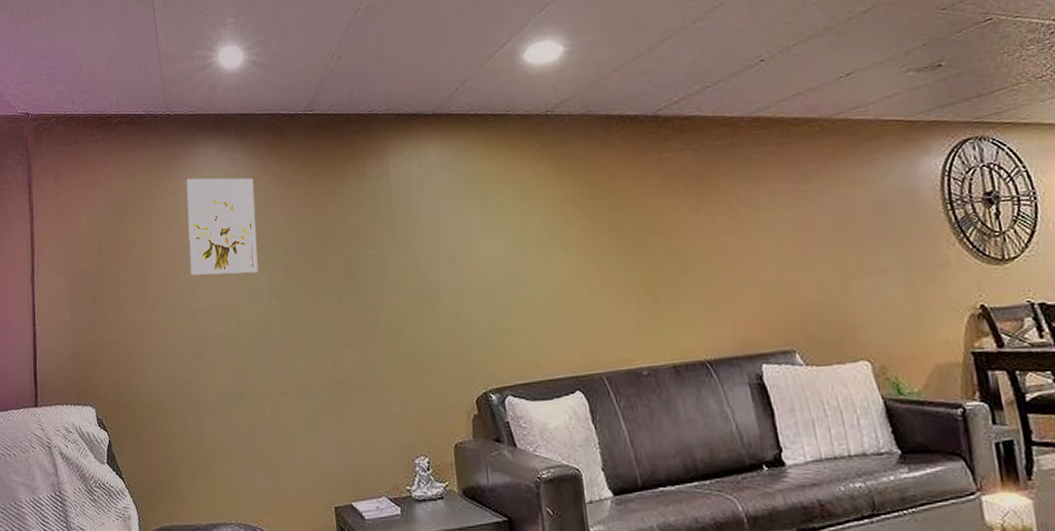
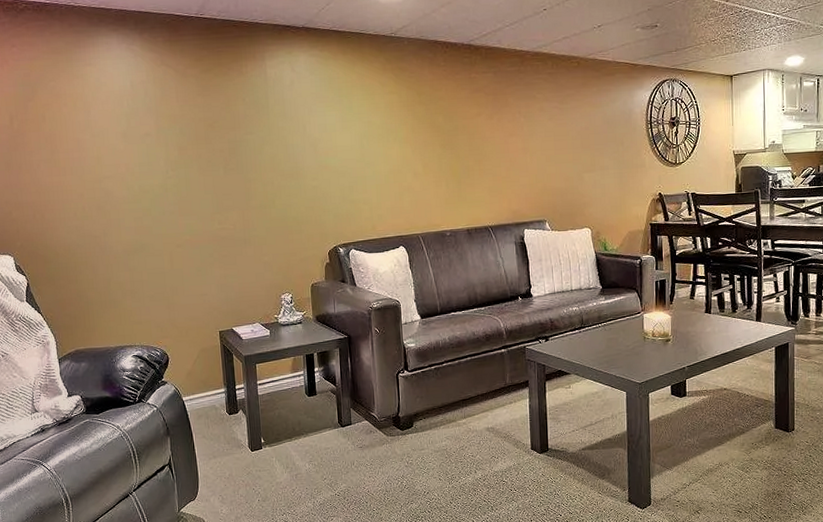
wall art: present [186,178,258,276] -> none [90,65,157,149]

